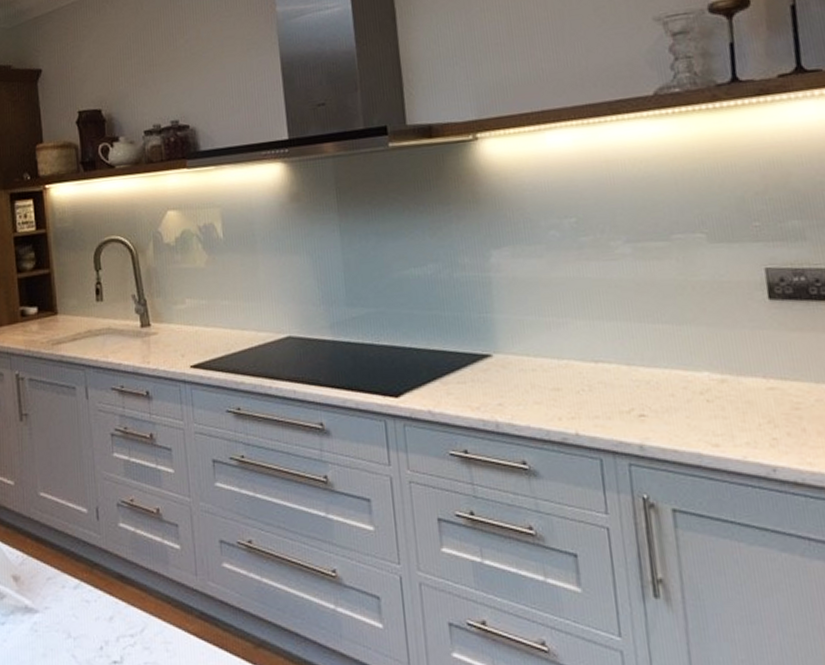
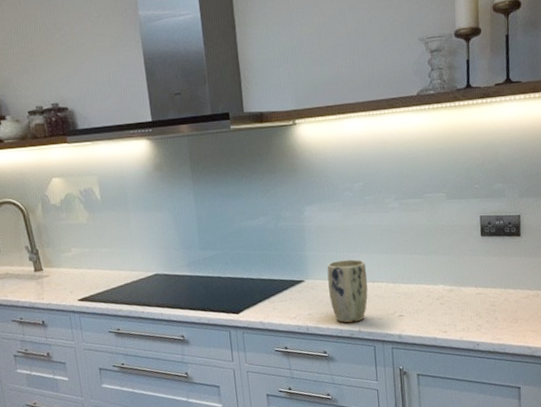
plant pot: none [524,327,589,422] -> present [327,259,368,323]

